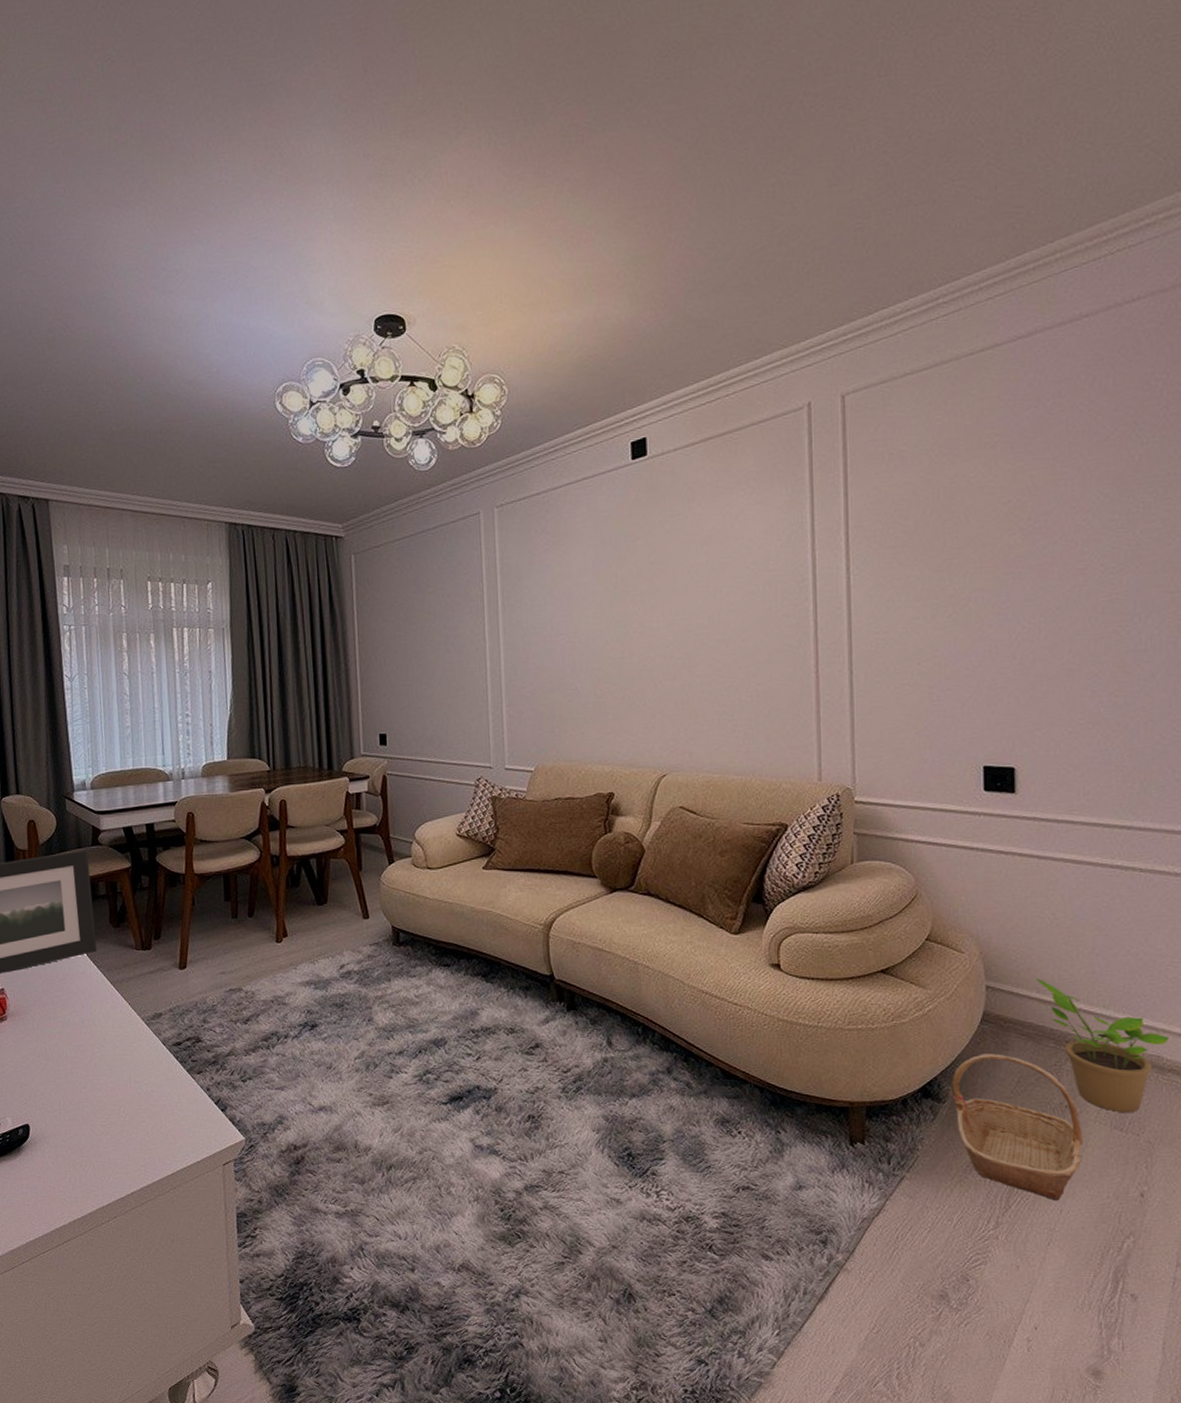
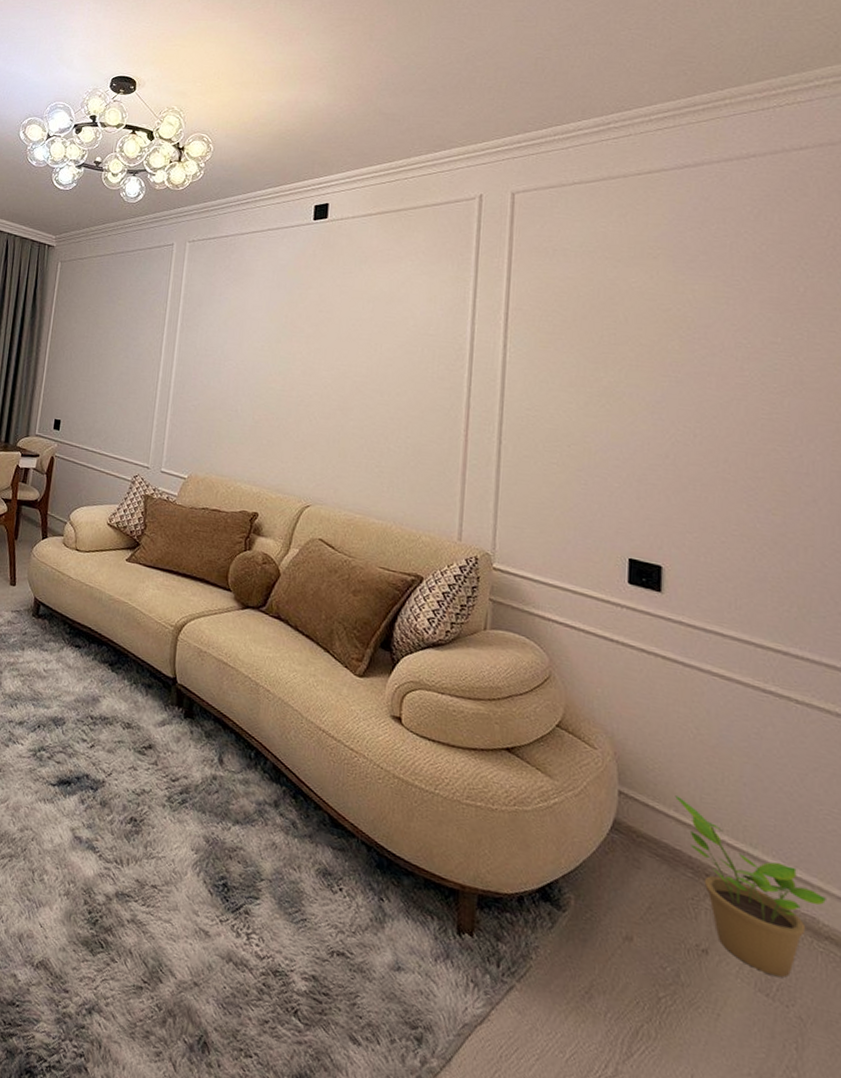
basket: present [952,1054,1084,1201] -> none [573,865,722,1063]

